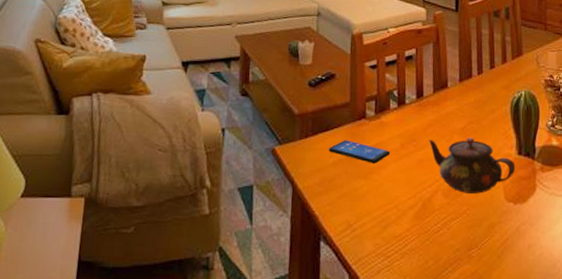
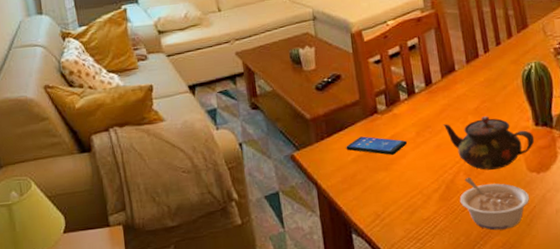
legume: none [434,197,504,258] -> present [459,177,530,231]

